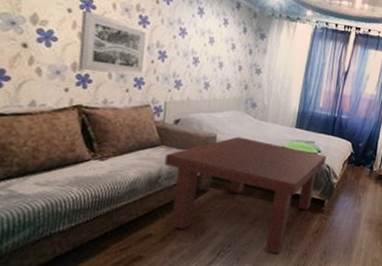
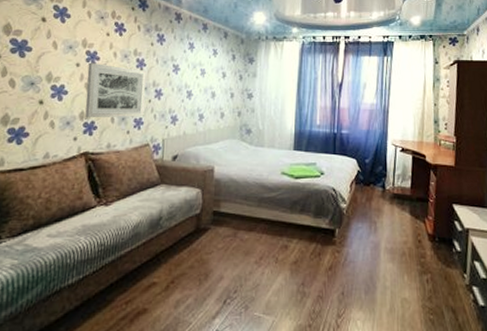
coffee table: present [164,136,327,254] -> none [164,167,331,299]

